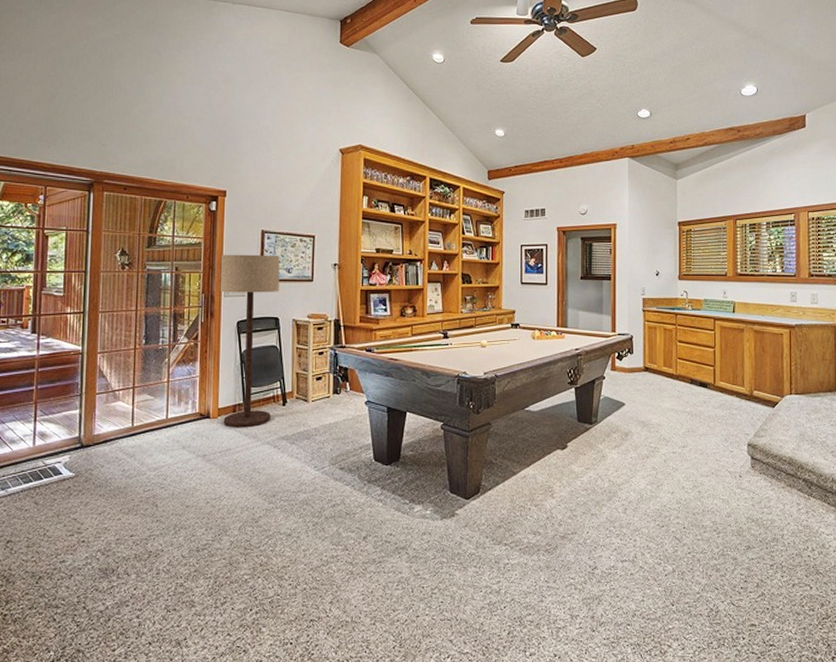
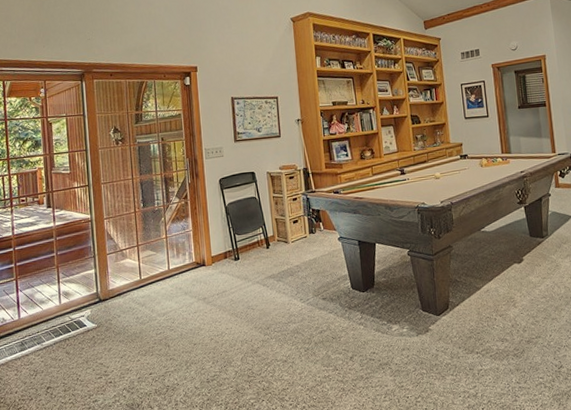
floor lamp: present [220,254,280,428] -> none [199,118,257,272]

